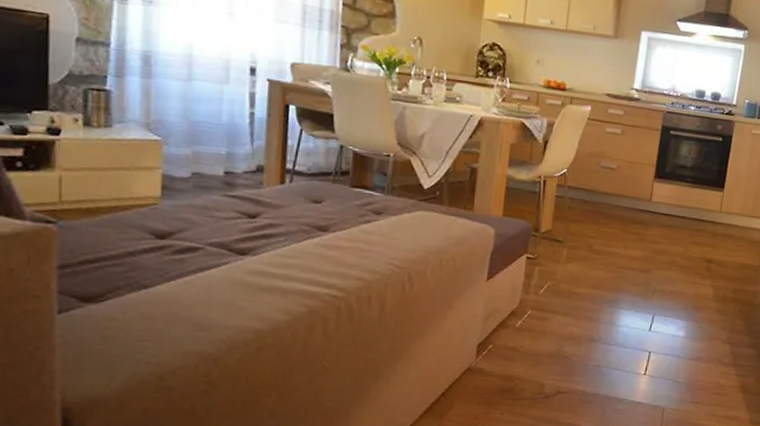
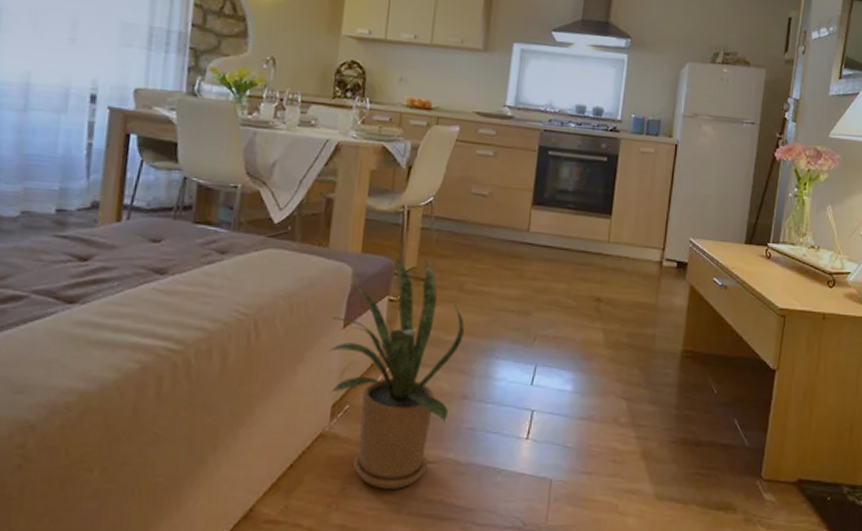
house plant: none [475,221,593,413] -> present [329,258,464,489]

